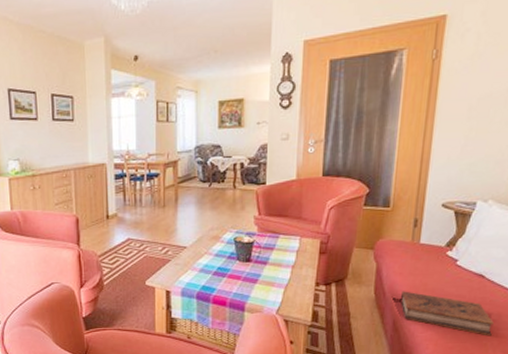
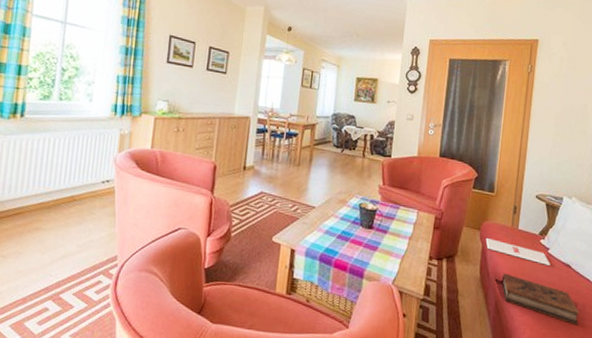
magazine: none [380,257,459,278] -> present [486,238,550,265]

